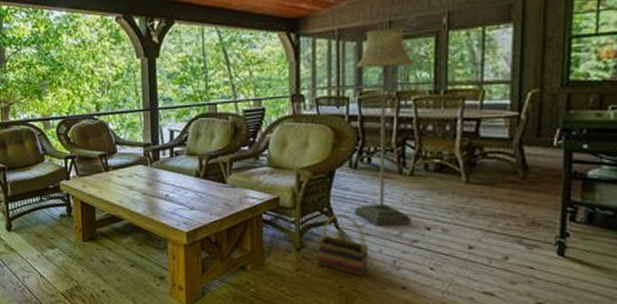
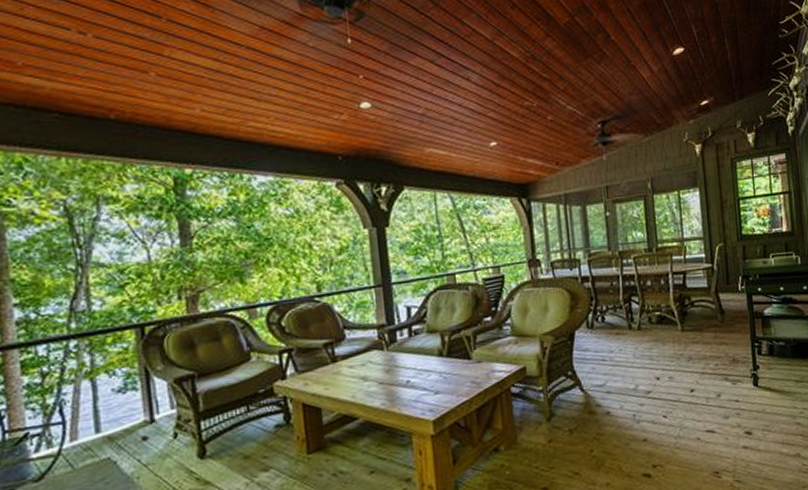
basket: present [318,214,369,276] -> none [566,375,612,437]
floor lamp: present [355,28,416,225] -> none [582,192,644,382]

